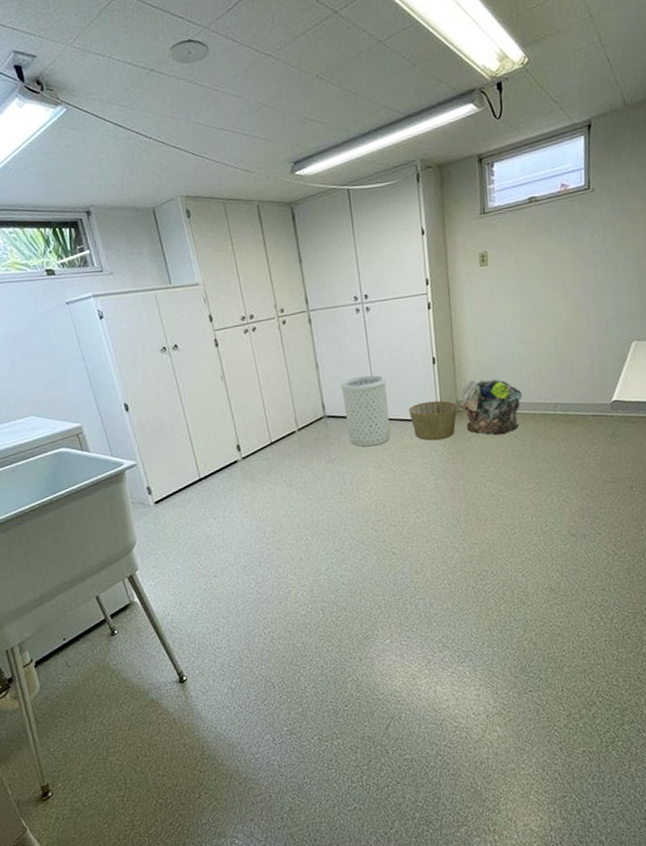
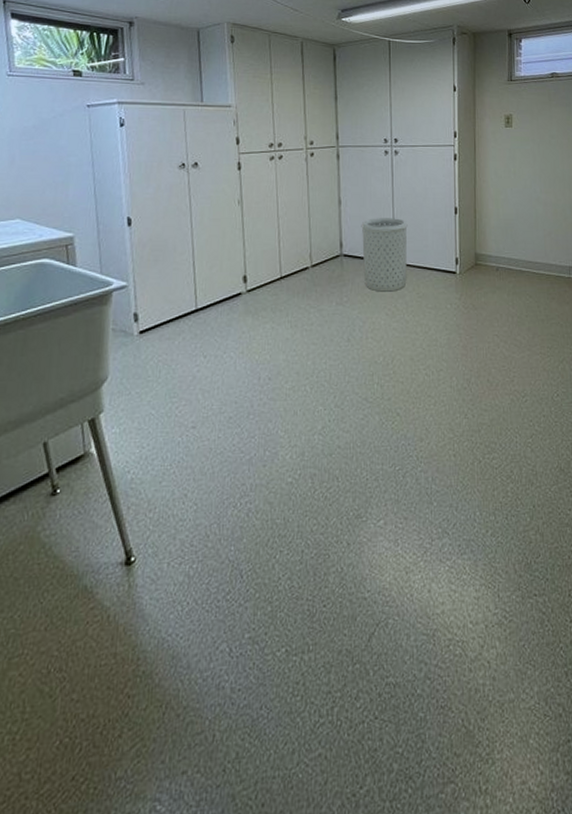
basket: present [409,400,457,441] -> none [427,251,475,293]
laundry basket: present [460,378,522,435] -> none [479,233,539,293]

